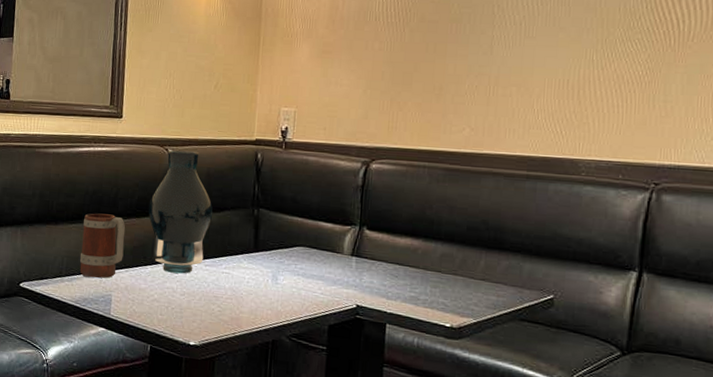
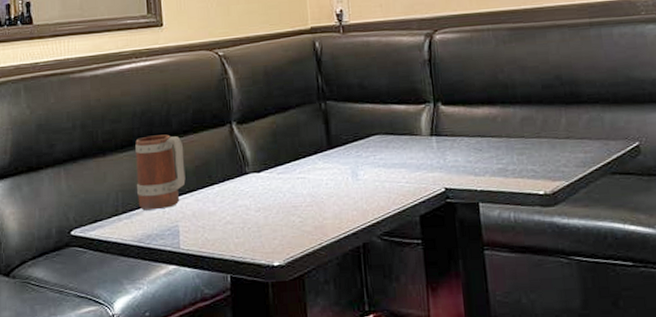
vase: present [148,150,214,274] -> none [205,51,278,189]

